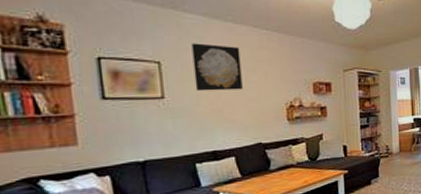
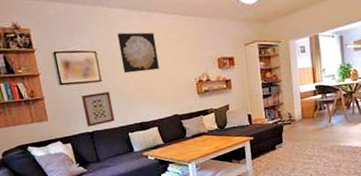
wall art: none [132,111,178,155] -> present [81,91,115,127]

